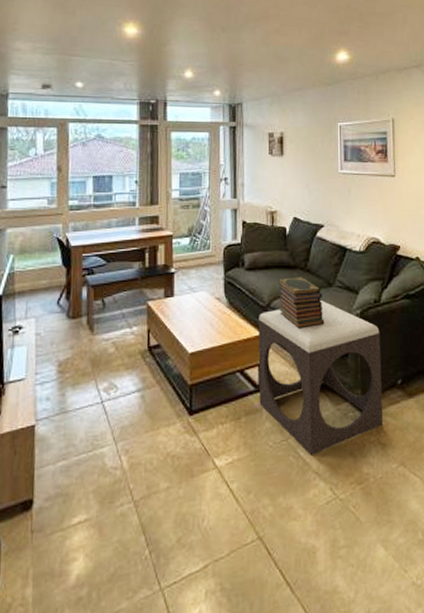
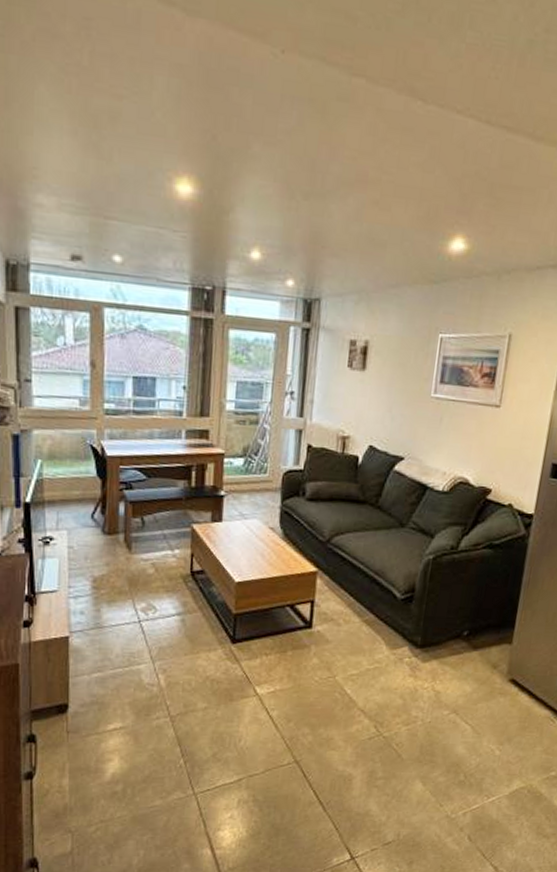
footstool: present [258,301,382,455] -> none [308,541,452,694]
book stack: present [278,277,325,329] -> none [339,513,393,569]

